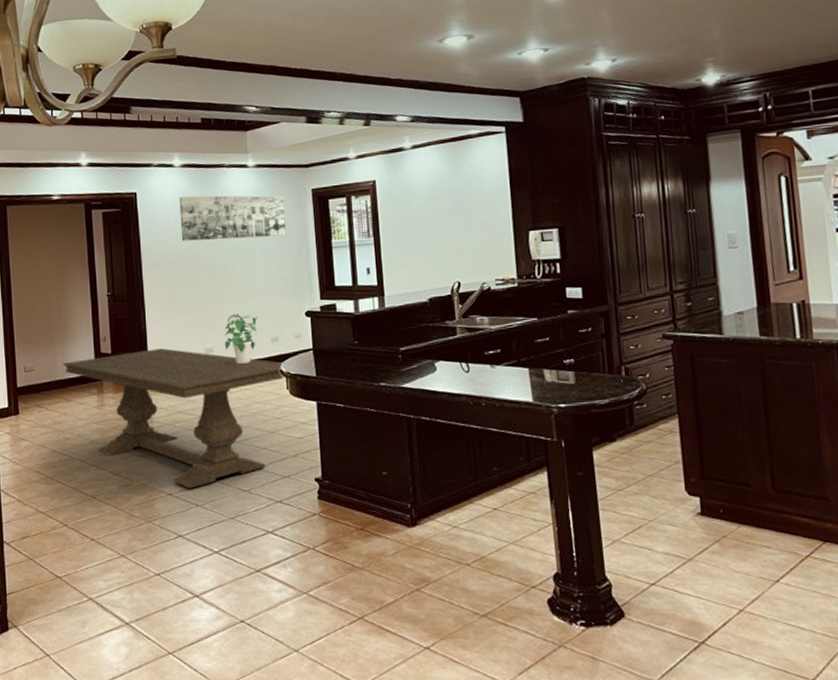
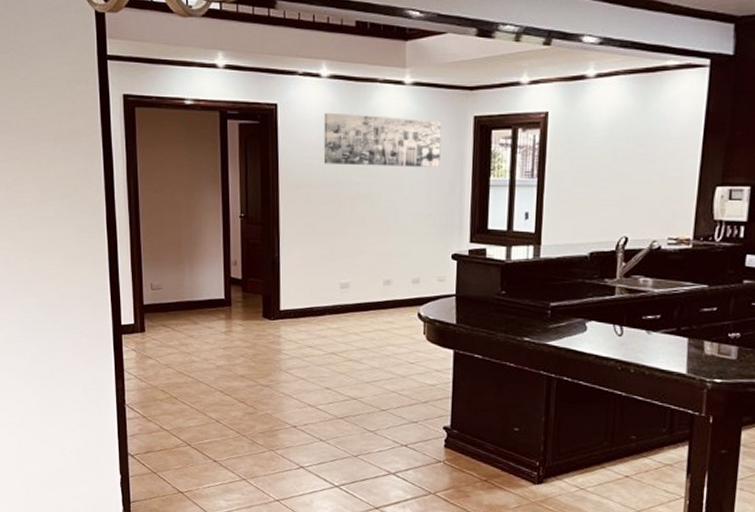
dining table: present [63,347,285,489] -> none [191,278,425,423]
potted plant: present [224,313,259,364] -> none [361,248,401,303]

